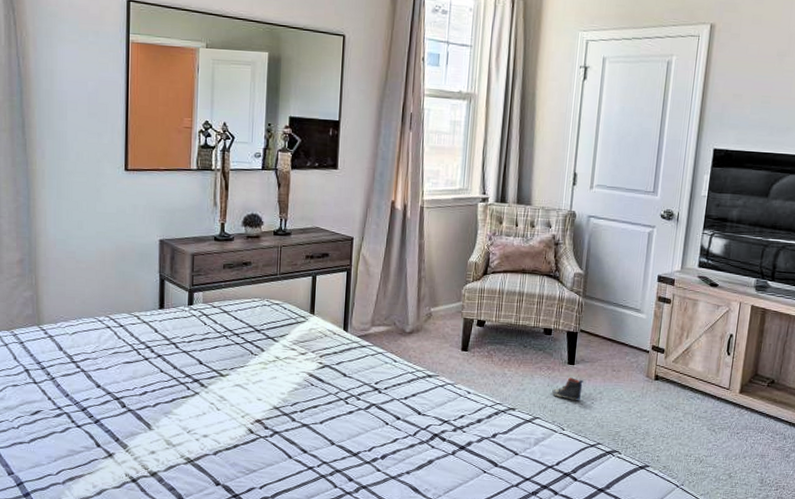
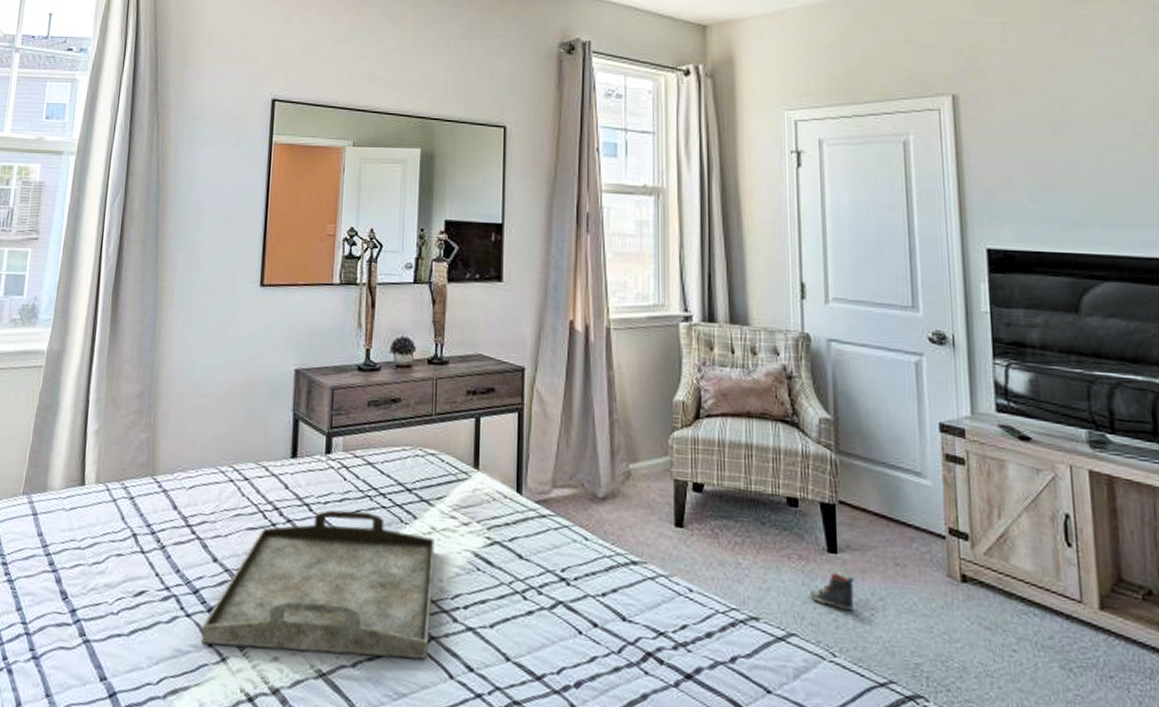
serving tray: none [90,346,278,447] -> present [200,509,435,659]

